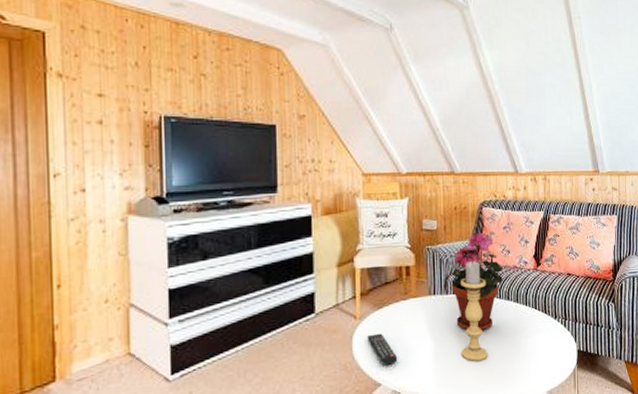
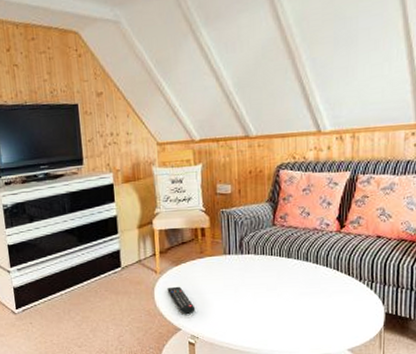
potted plant: present [451,232,503,331] -> none [246,195,301,289]
candle holder: present [460,260,488,362] -> none [256,222,284,317]

